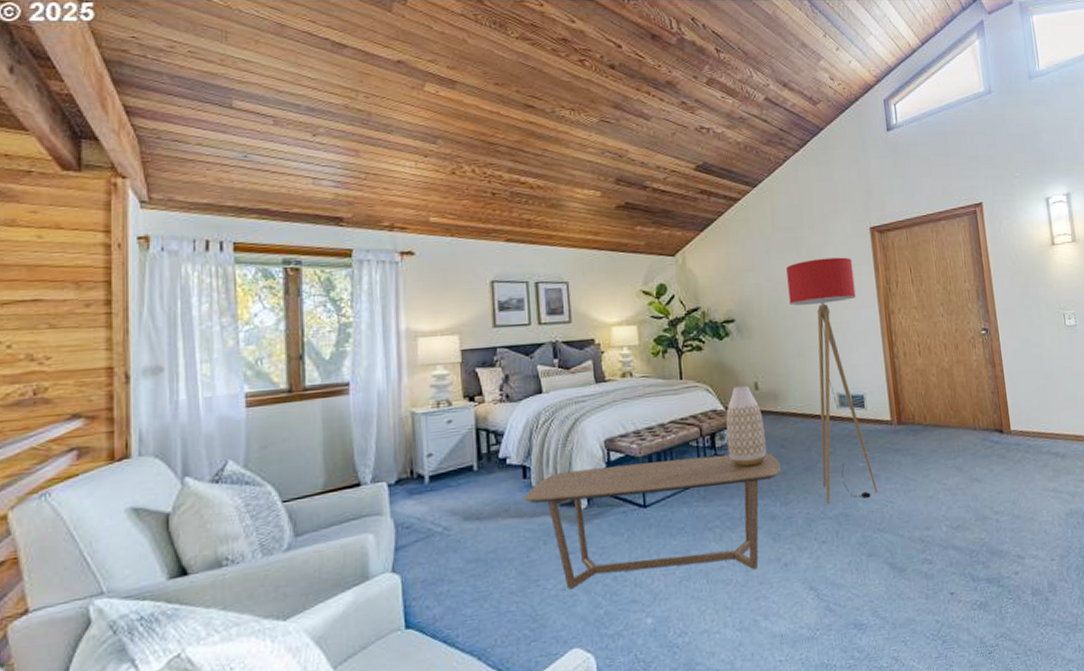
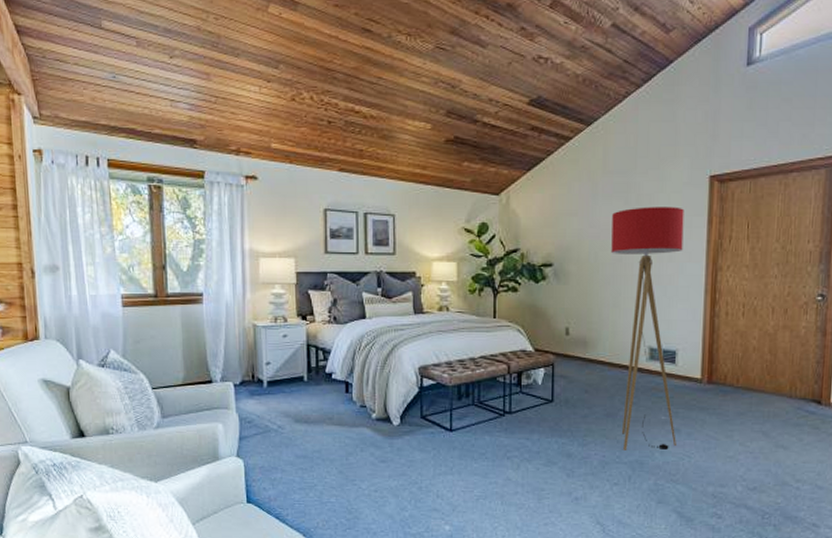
coffee table: present [524,453,781,590] -> none [346,391,582,499]
vase: present [725,385,767,468] -> none [532,330,571,407]

